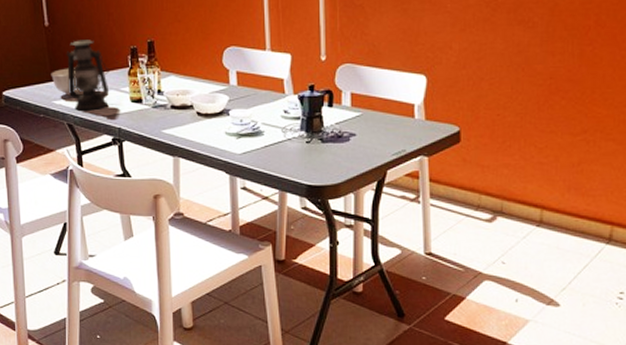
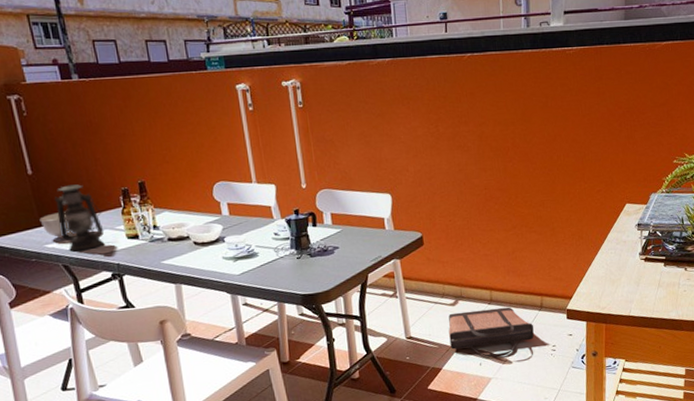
shopping bag: none [479,231,595,296] -> present [449,307,534,358]

